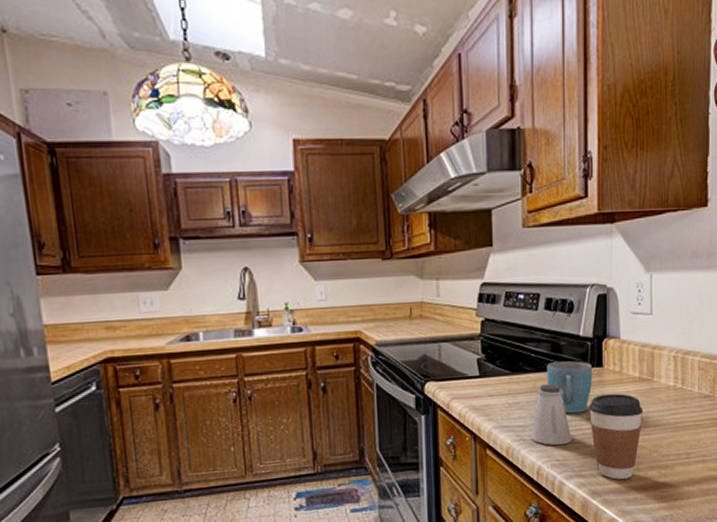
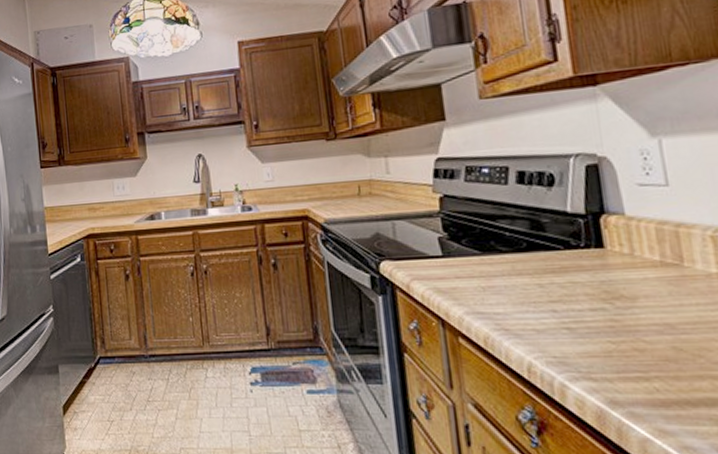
saltshaker: present [531,384,572,446] -> none [514,267,572,340]
mug: present [546,361,593,414] -> none [526,240,592,302]
coffee cup: present [588,393,644,480] -> none [589,280,674,390]

